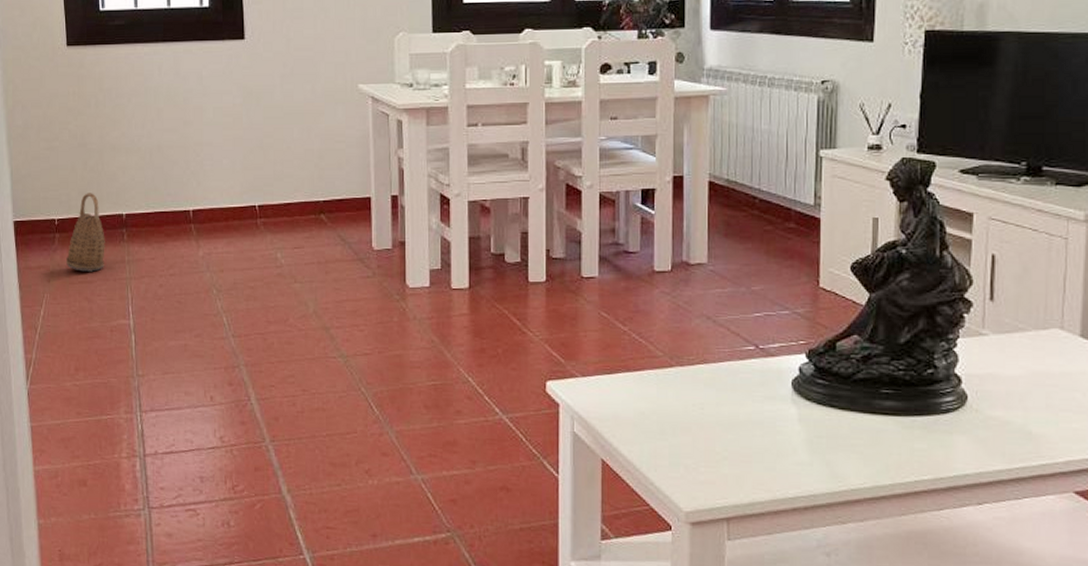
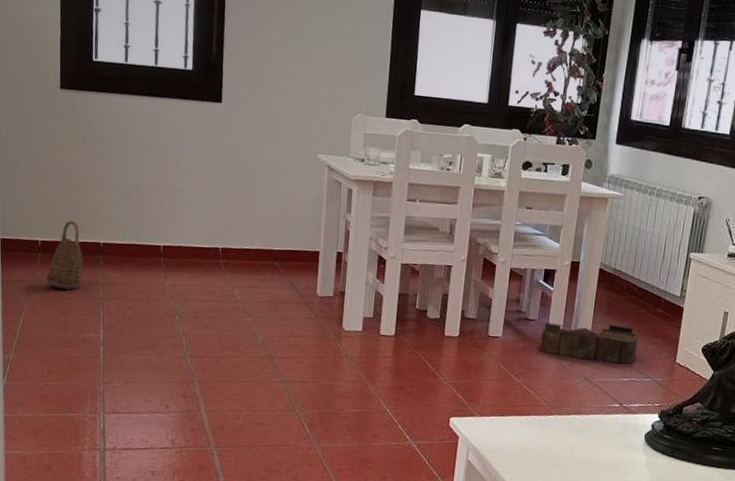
architectural model: none [647,247,768,296] -> present [540,322,639,364]

